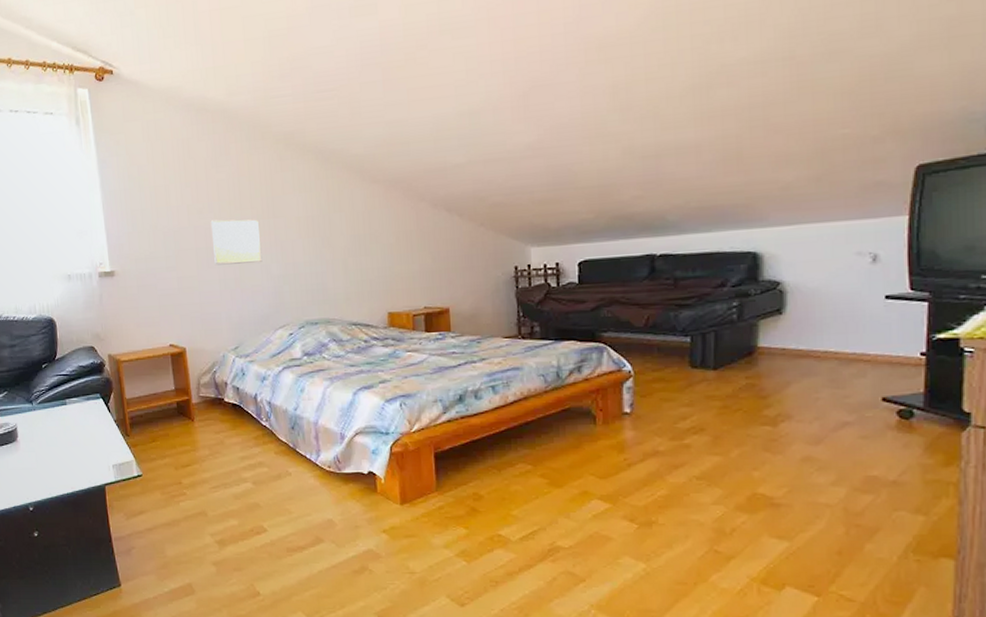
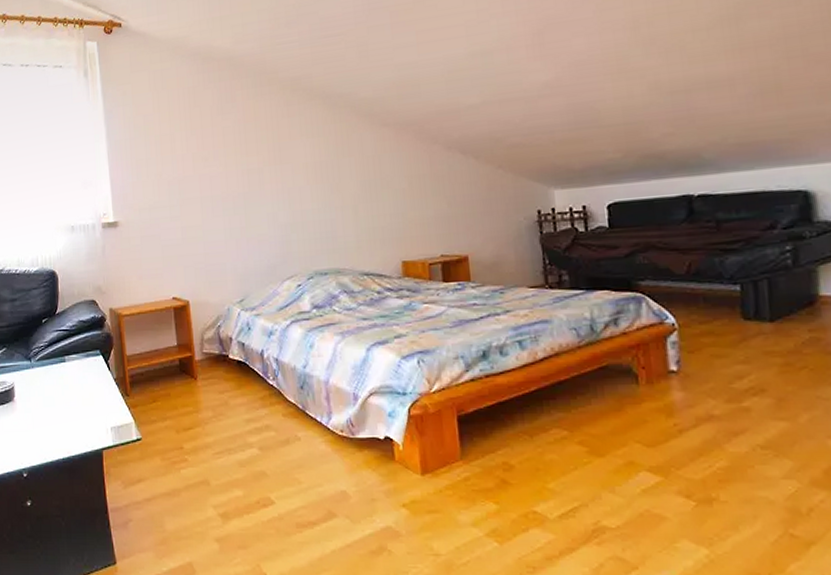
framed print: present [210,219,263,265] -> none [216,166,269,214]

